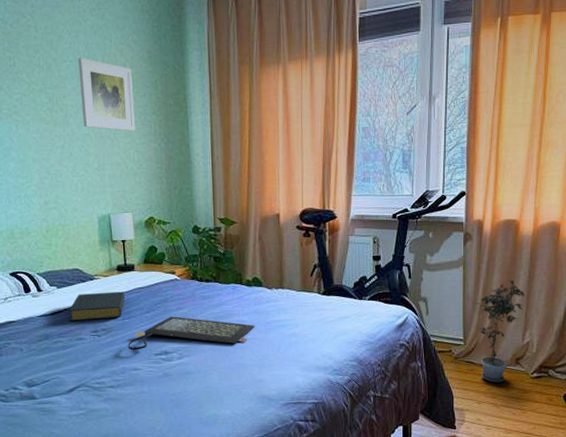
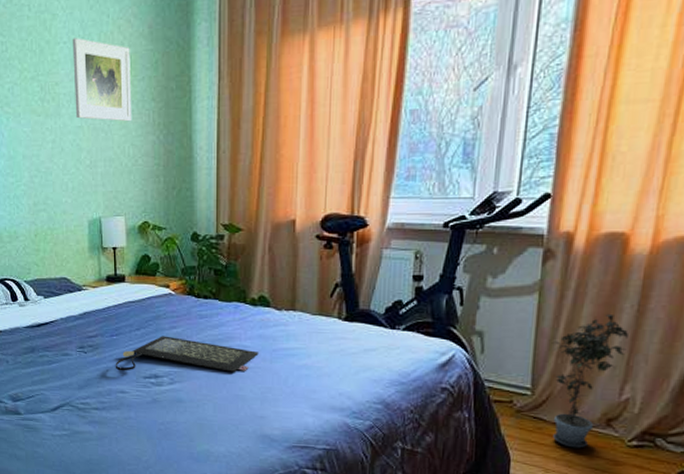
hardback book: present [68,291,125,322] -> none [55,304,114,335]

